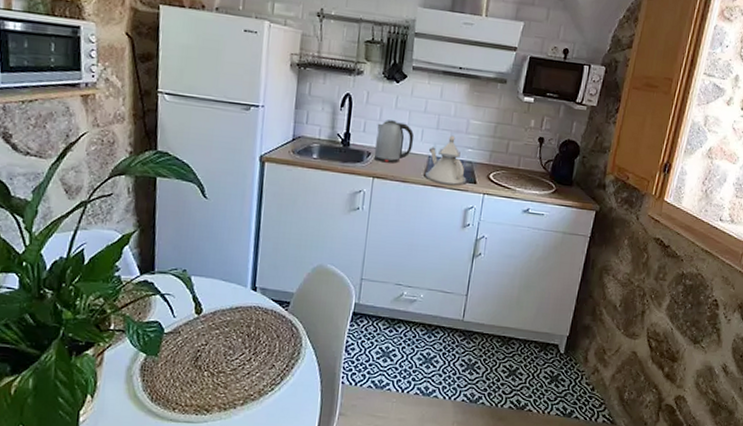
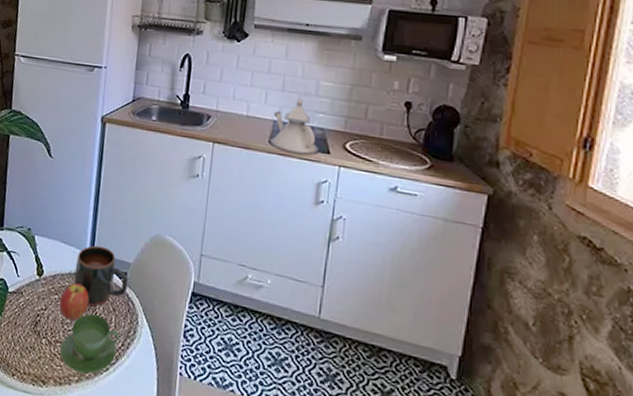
fruit: none [221,316,253,352] -> present [59,282,90,321]
teacup: none [222,343,284,396] -> present [59,313,120,374]
mug: none [235,280,292,336] -> present [73,245,129,307]
kettle: present [373,120,415,164] -> none [213,81,258,128]

